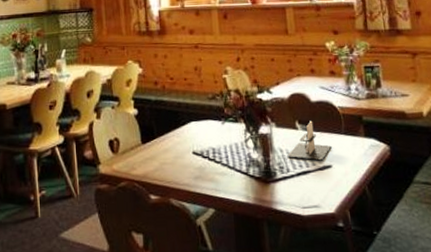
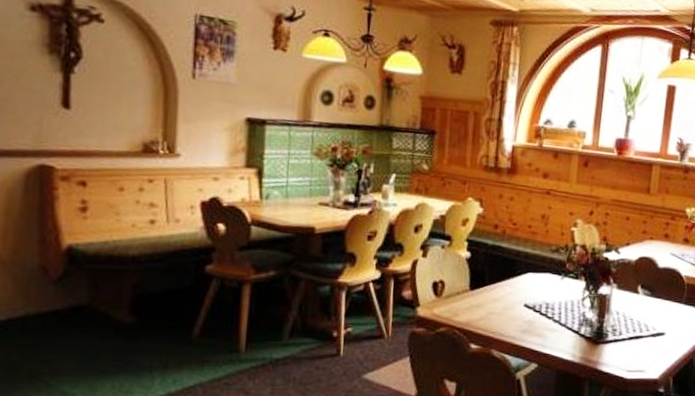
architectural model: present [287,120,331,160] -> none [622,286,669,326]

